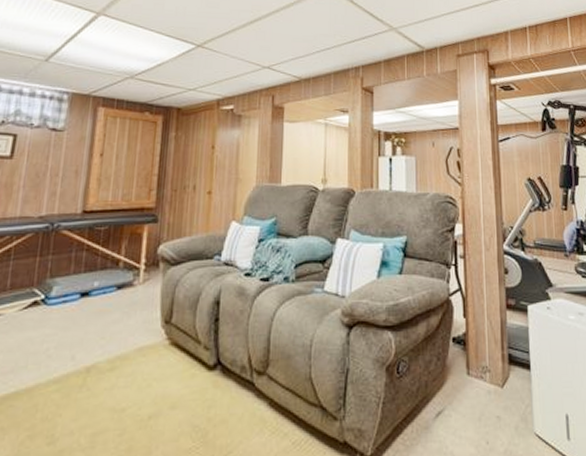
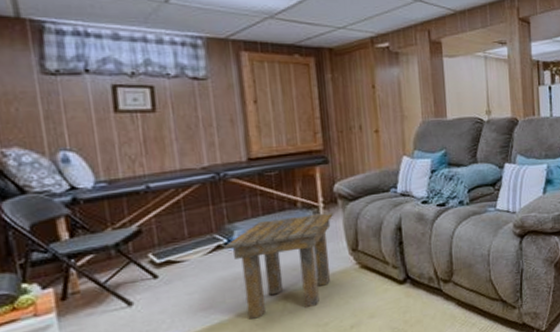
side table: none [41,276,154,392] -> present [225,212,334,320]

